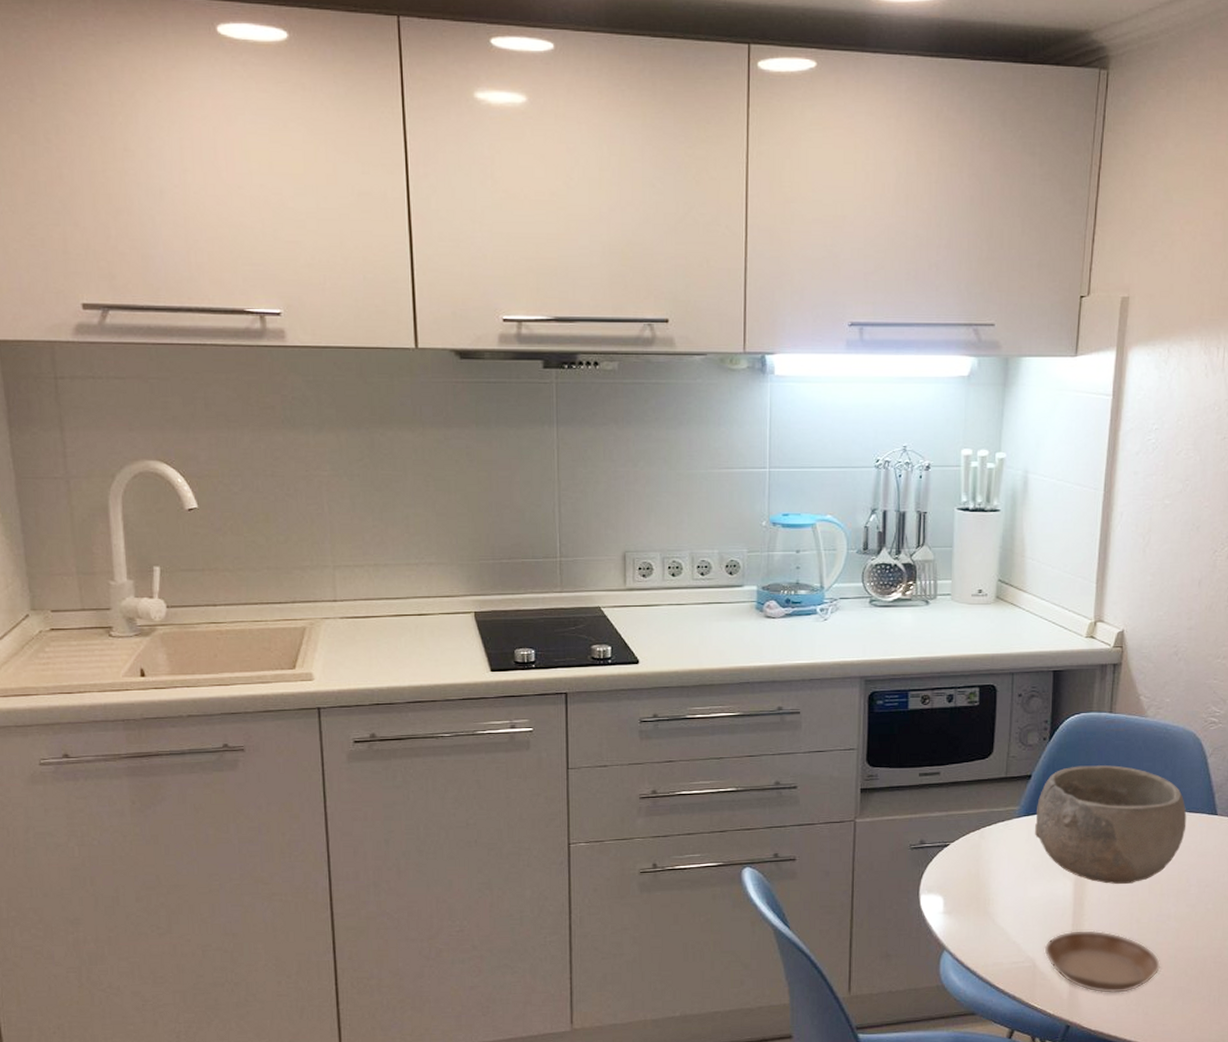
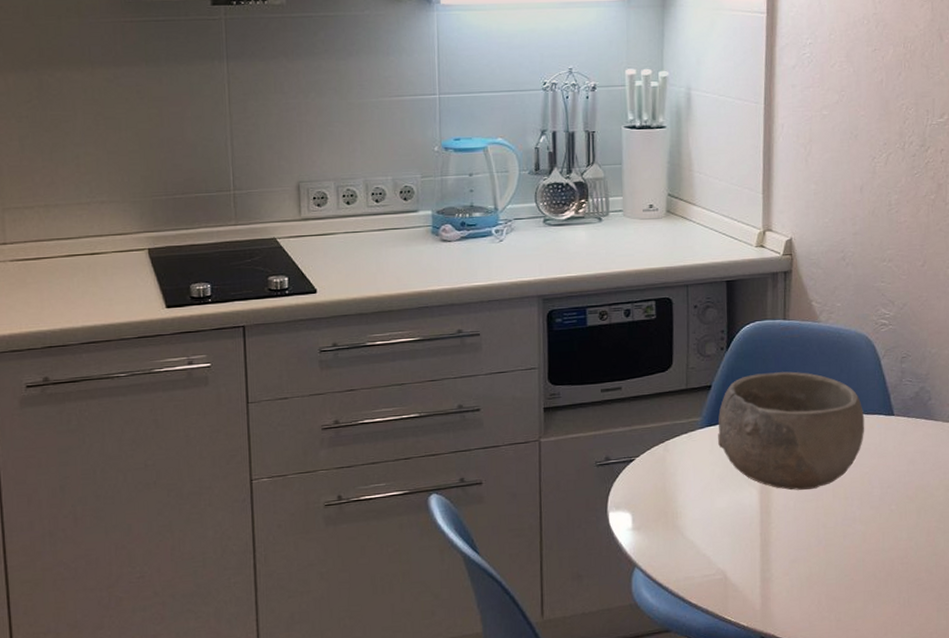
saucer: present [1044,929,1161,994] -> none [734,538,850,602]

